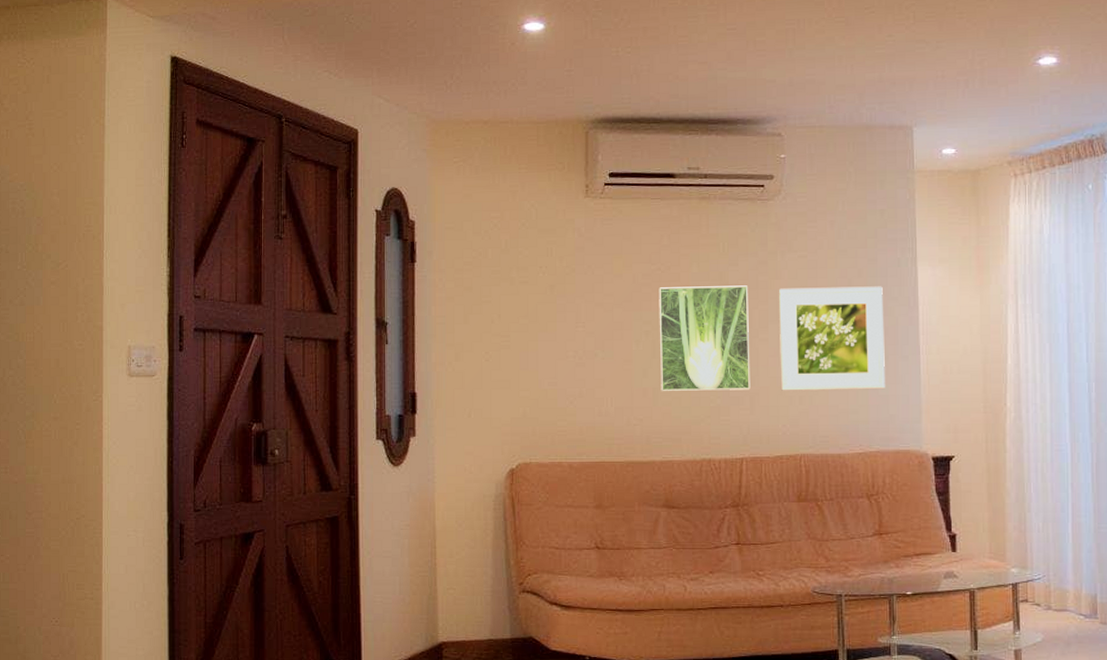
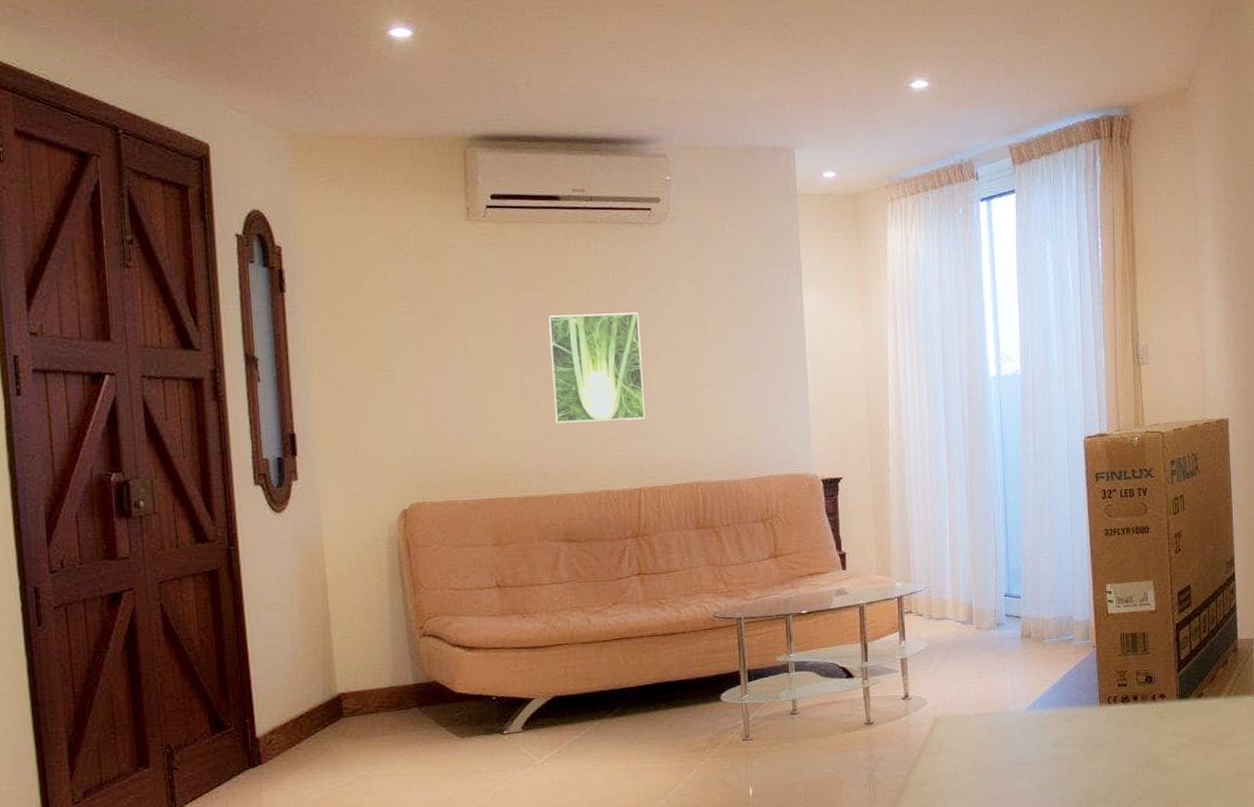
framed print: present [778,286,885,391] -> none [669,311,776,419]

